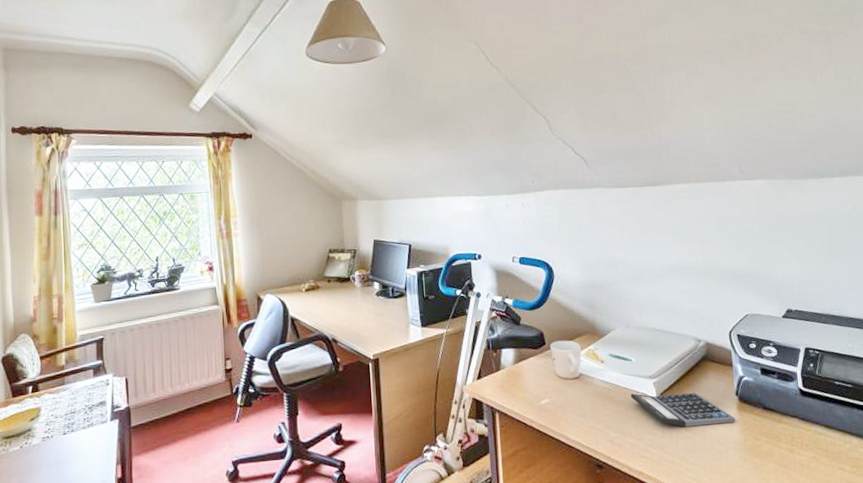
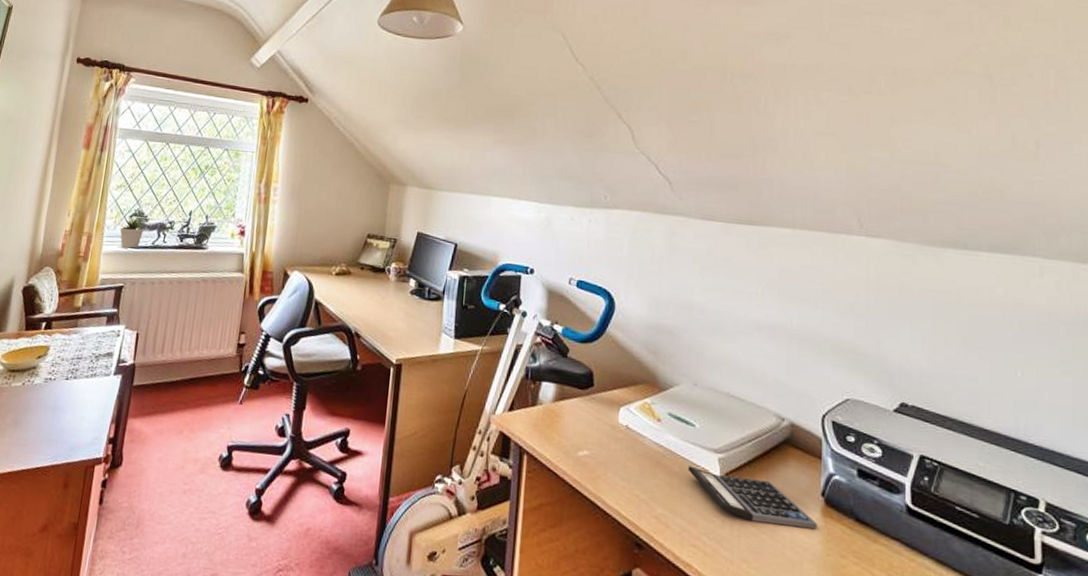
mug: present [549,340,582,379] -> none [597,384,635,434]

